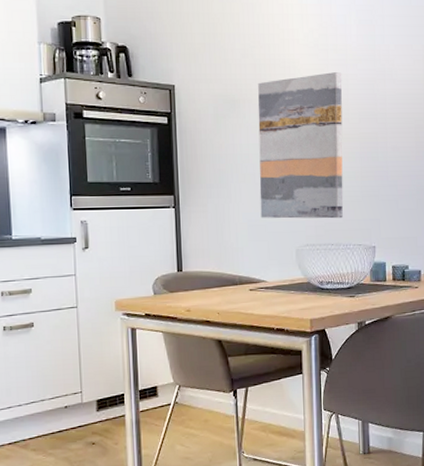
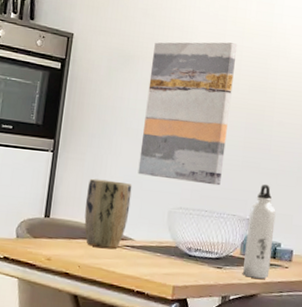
plant pot: none [214,227,258,294] -> present [84,178,132,249]
water bottle: none [374,210,401,302] -> present [243,184,276,279]

